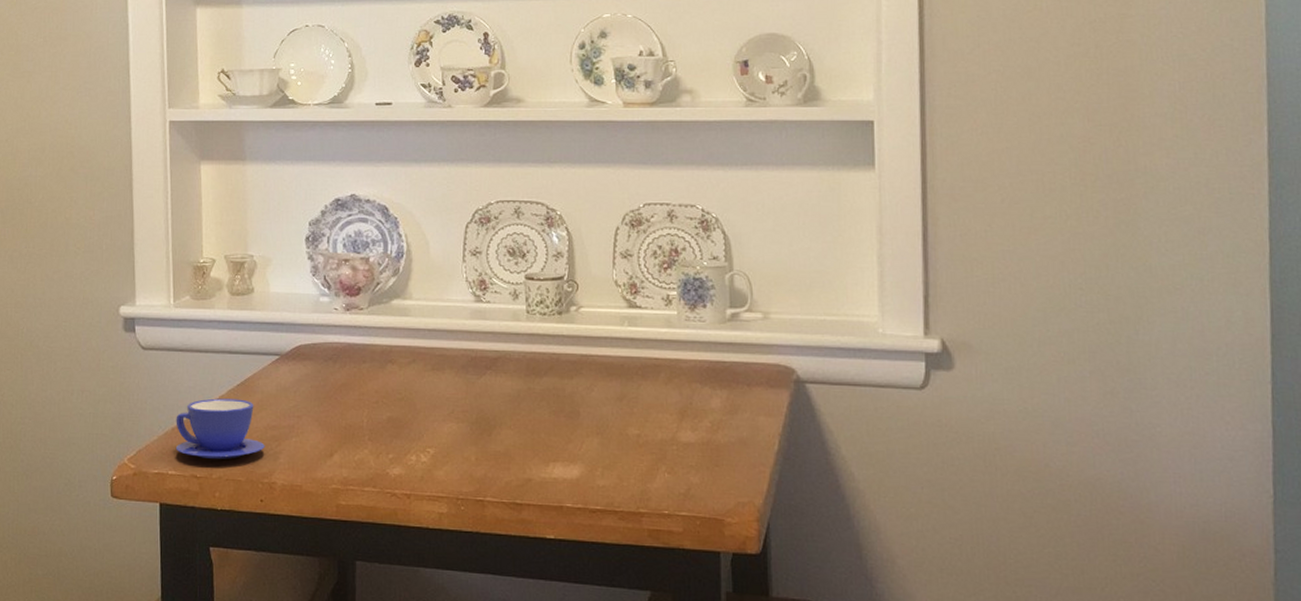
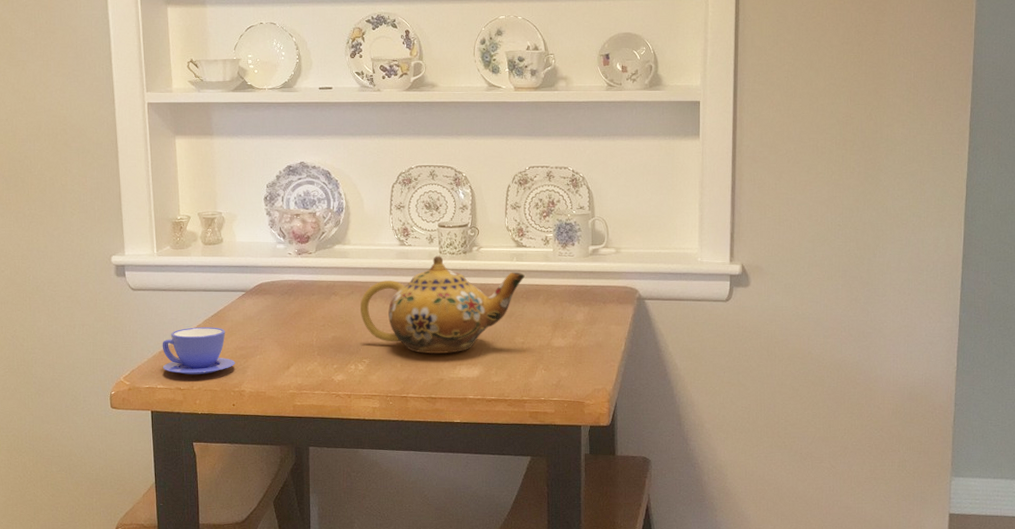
teapot: none [423,316,640,445] -> present [359,255,525,354]

